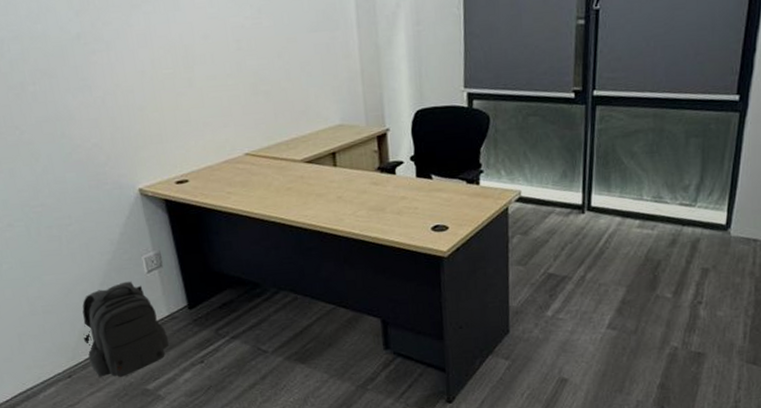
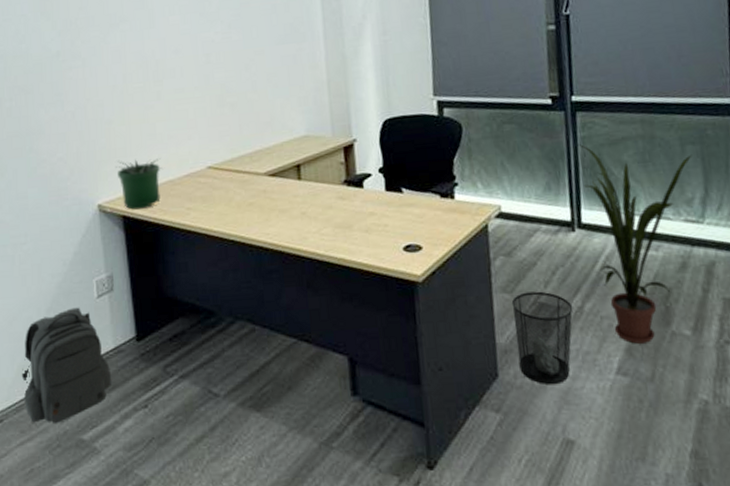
planter: none [152,145,201,194] -> present [115,158,163,210]
waste bin: none [524,264,577,338] -> present [511,291,574,385]
house plant: none [595,135,694,305] -> present [578,143,692,344]

